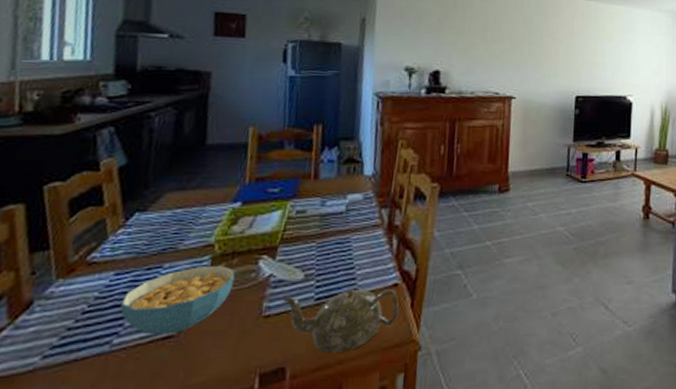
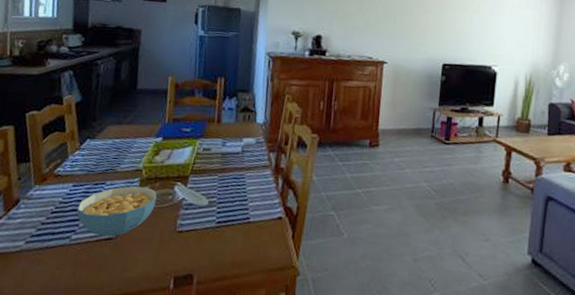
teapot: present [282,289,399,353] -> none [192,217,283,269]

